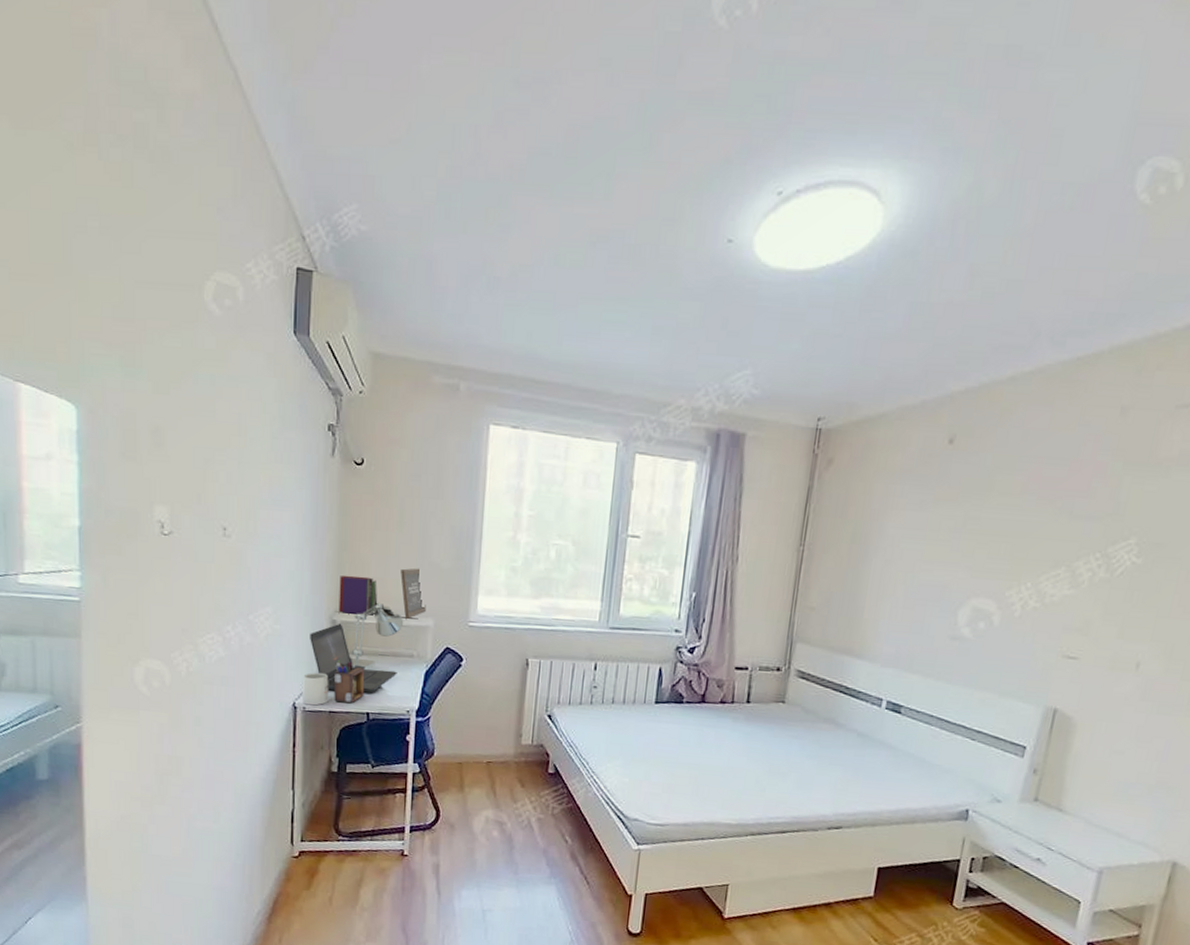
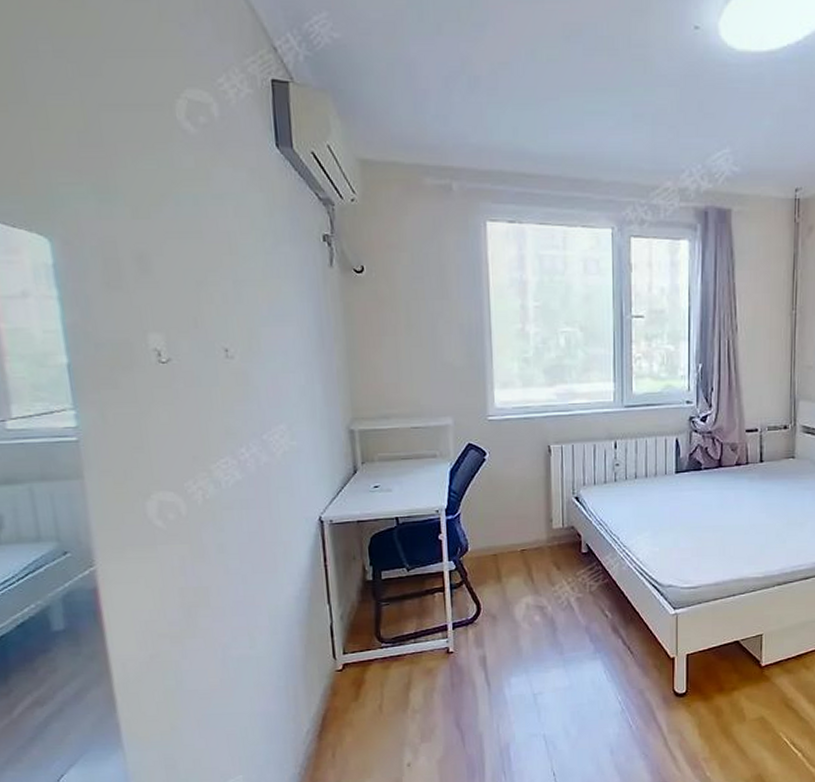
mug: present [301,672,329,706] -> none [325,483,355,518]
laptop computer: present [310,623,397,693] -> none [328,432,422,501]
desk organizer: present [333,657,365,704] -> none [357,465,391,511]
books: present [338,575,378,615] -> none [352,383,395,422]
desk lamp: present [351,602,404,671] -> none [371,407,423,476]
picture frame: present [400,568,426,619] -> none [414,369,444,420]

